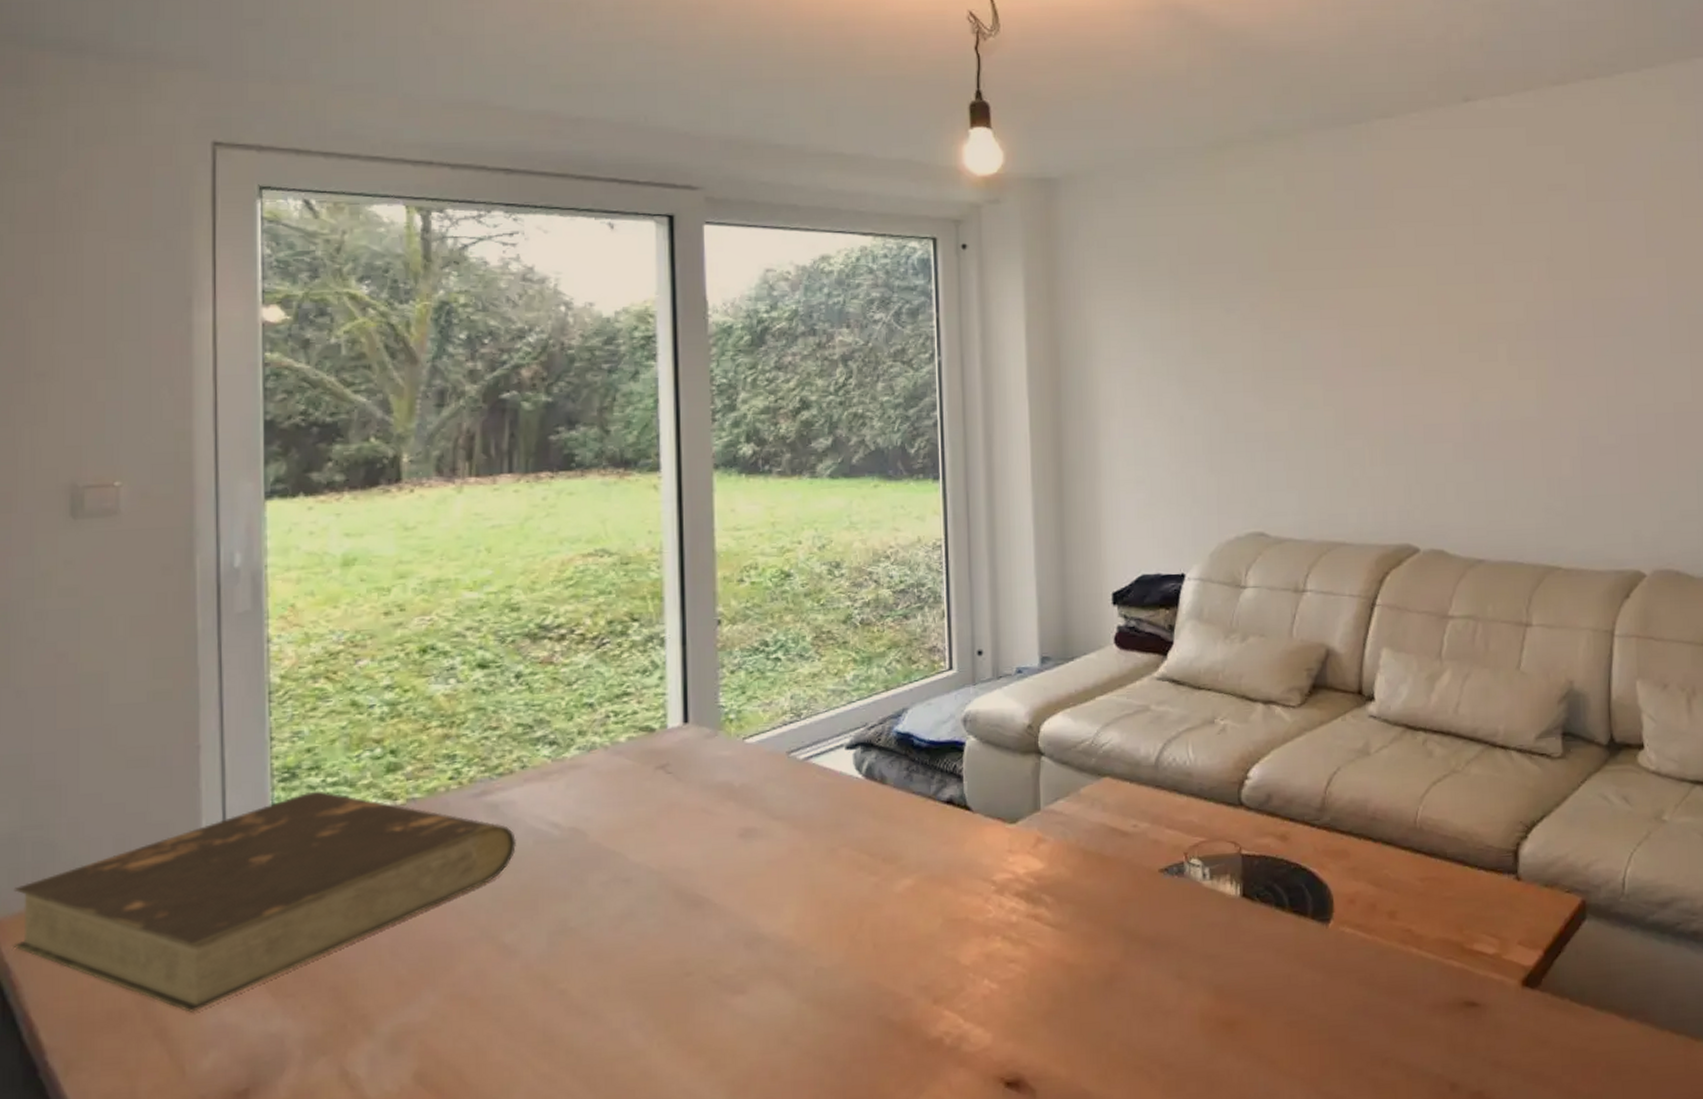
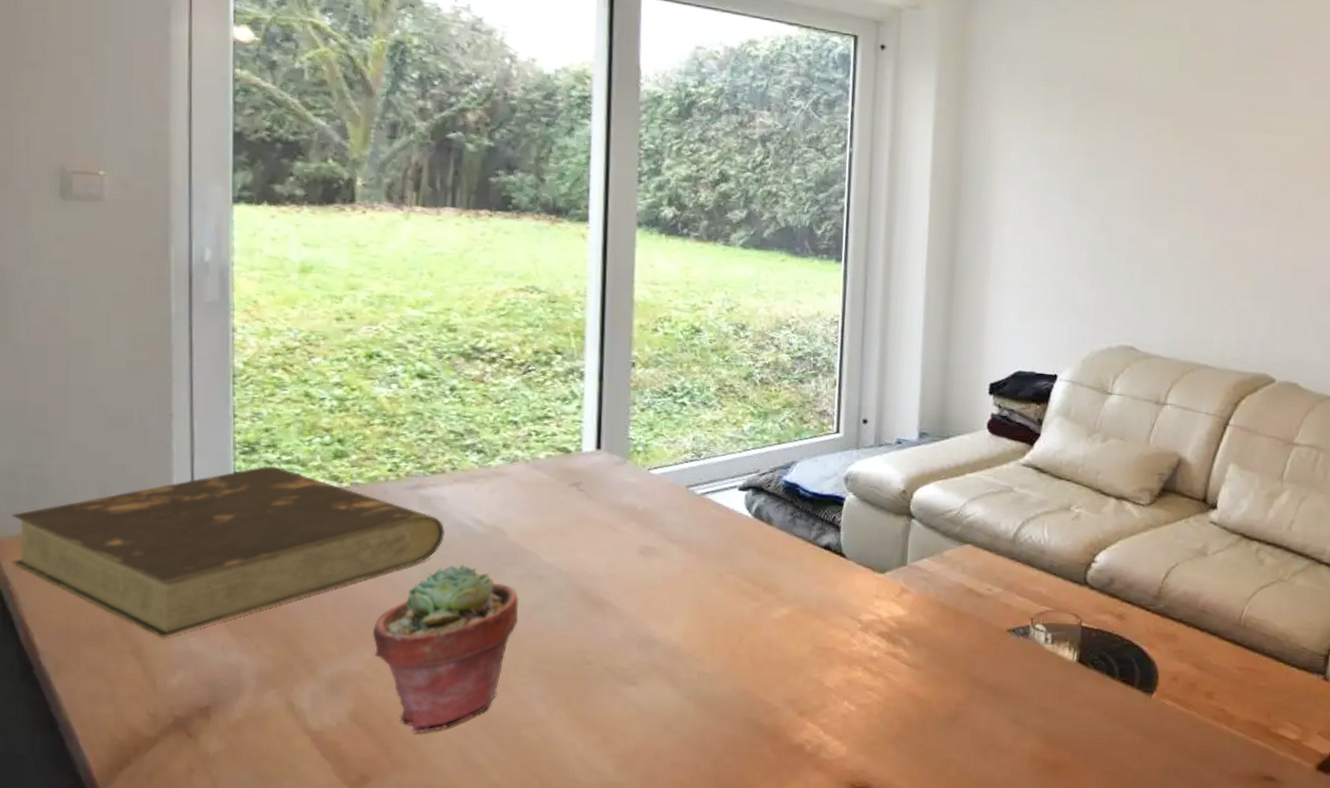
potted succulent: none [437,876,606,1088] -> present [372,563,519,733]

